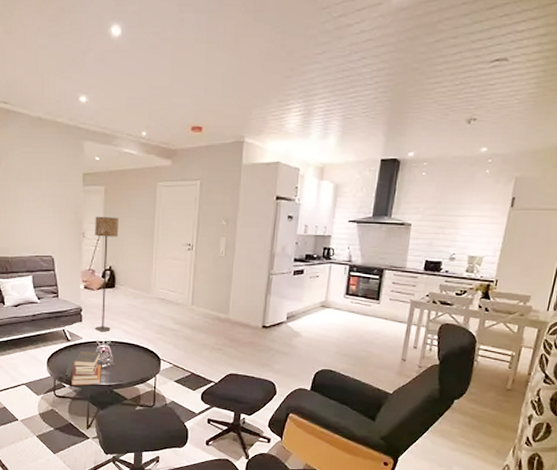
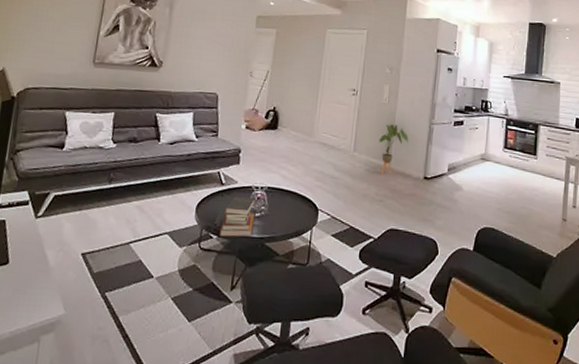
floor lamp: present [94,217,118,332] -> none [252,58,287,177]
house plant: none [216,277,247,325] -> present [379,124,409,175]

